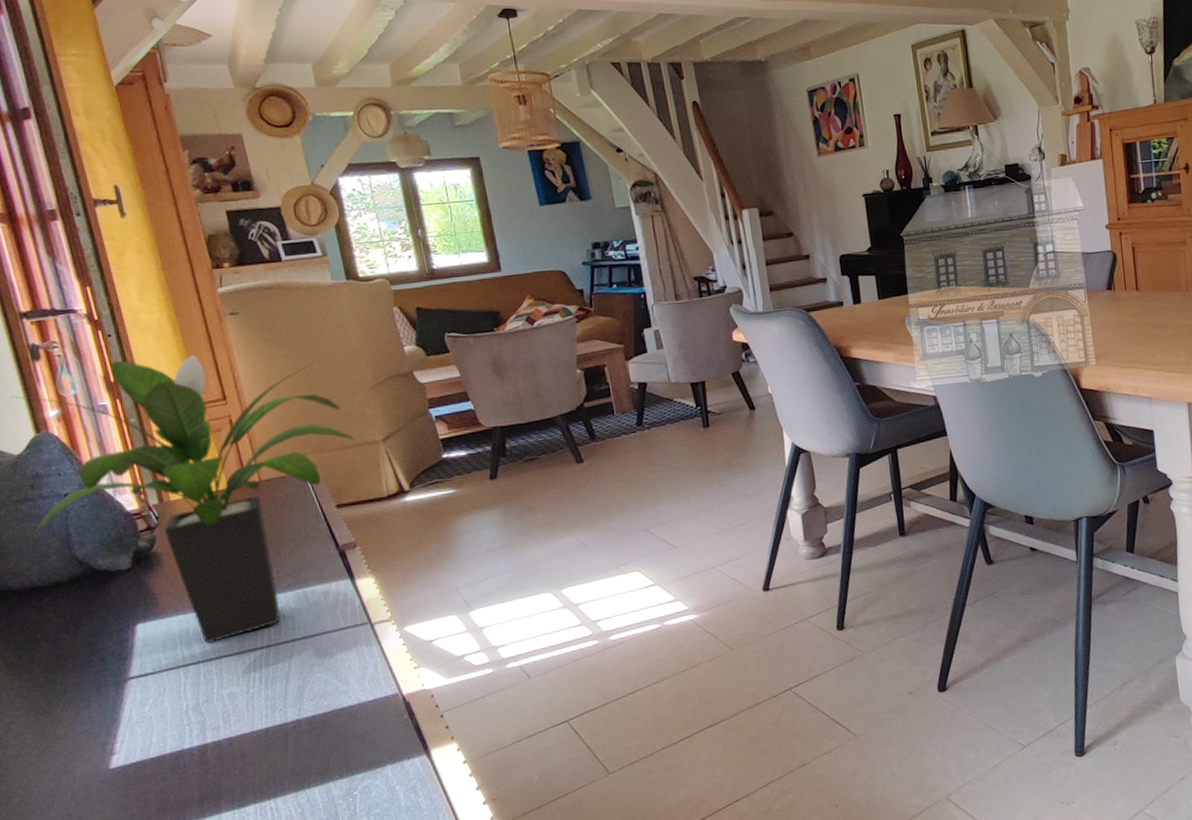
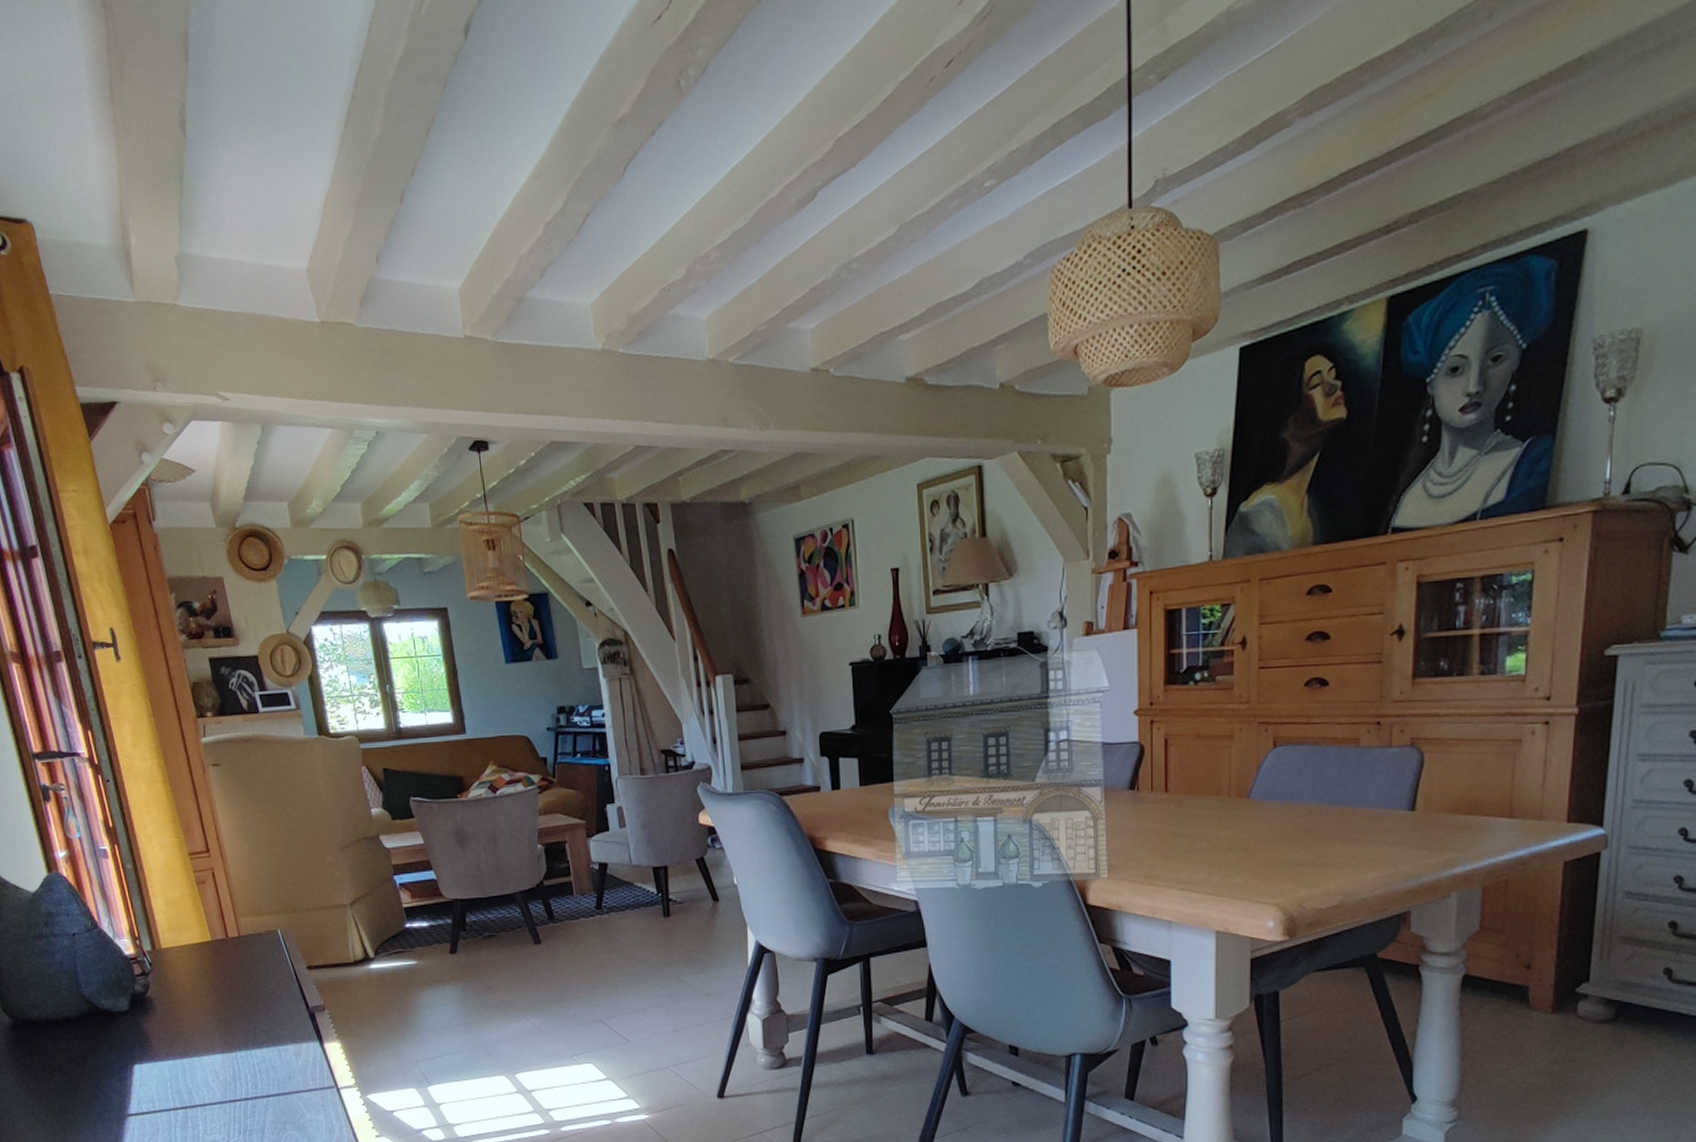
potted plant: present [11,354,356,644] -> none [27,804,325,1090]

